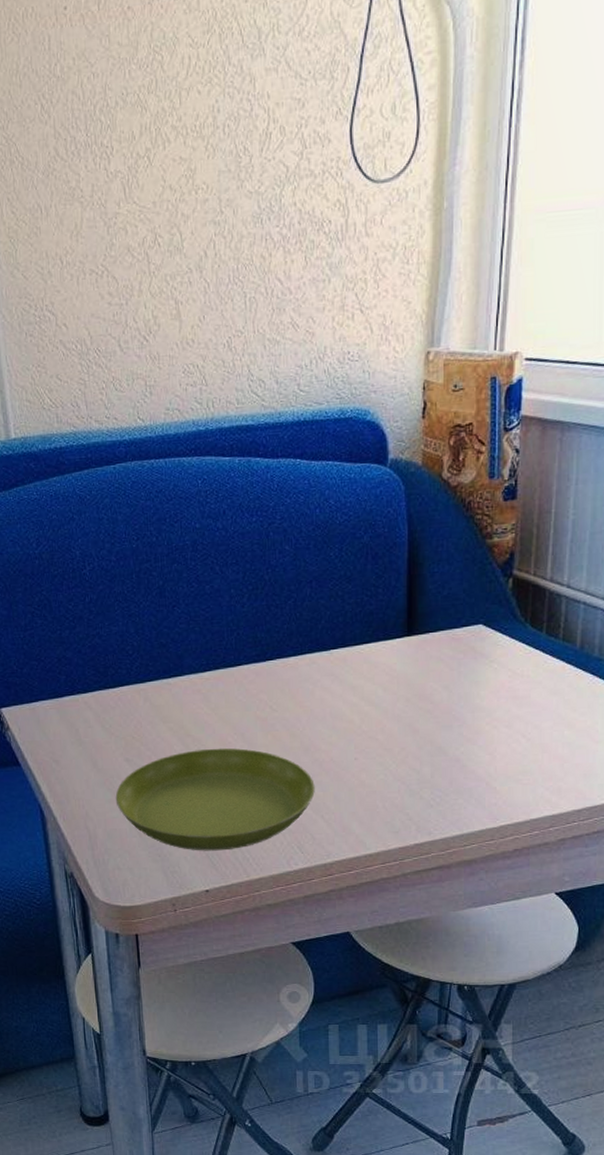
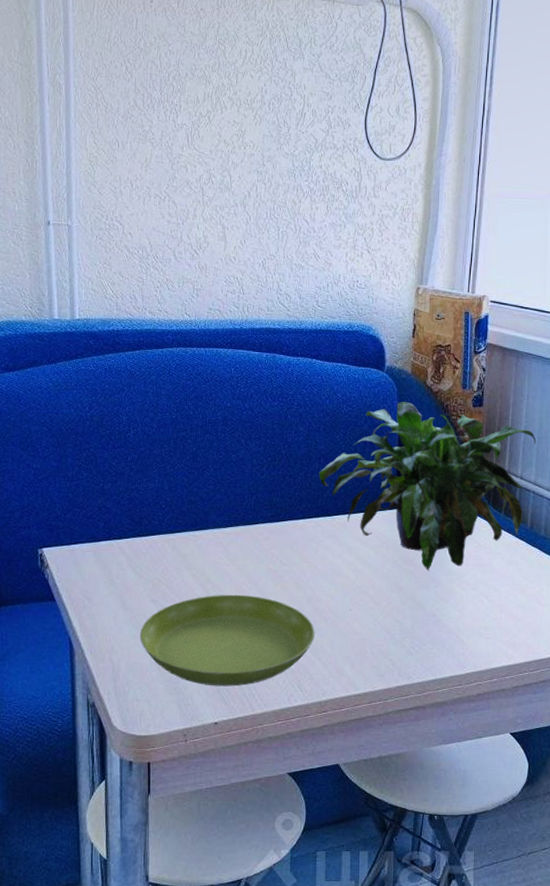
potted plant: none [310,502,587,709] -> present [318,402,536,571]

